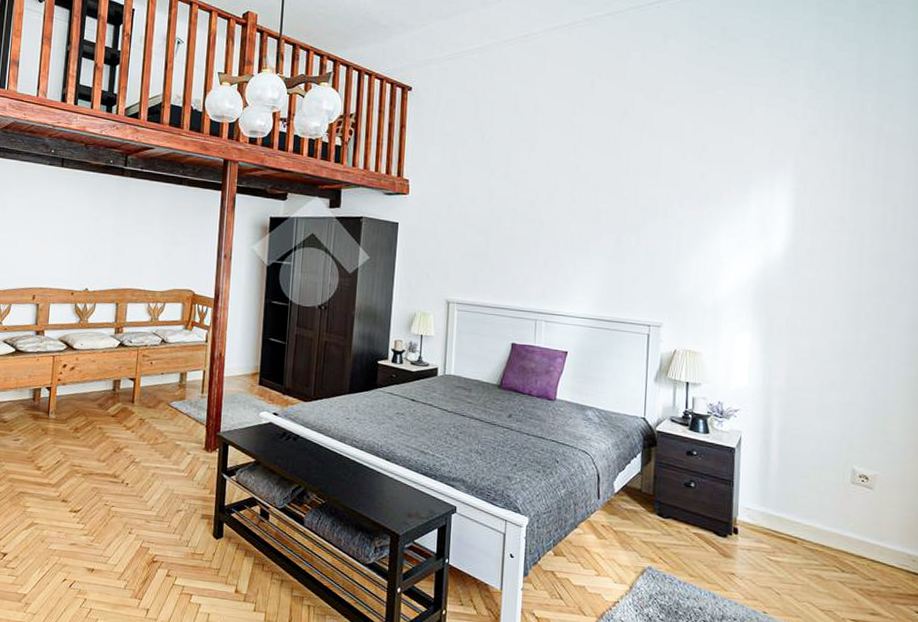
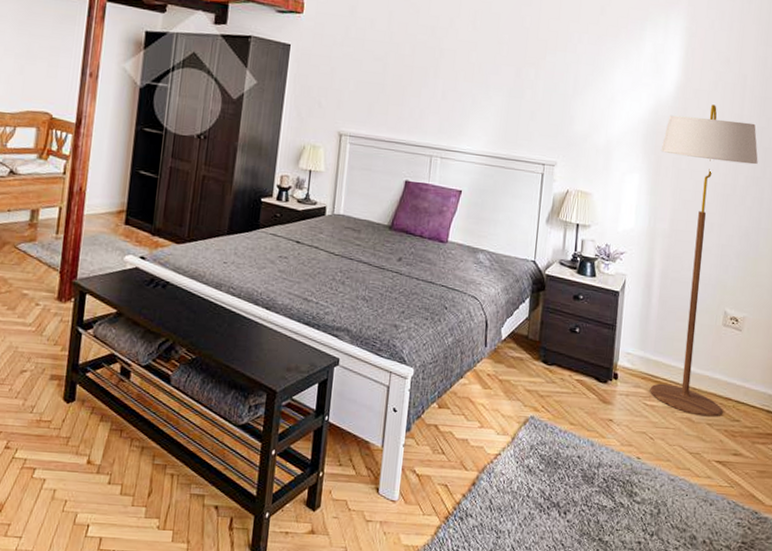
floor lamp: none [772,263,882,575] -> present [650,104,758,417]

